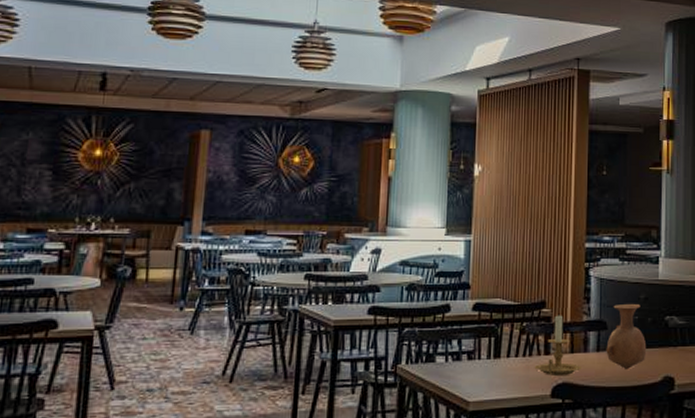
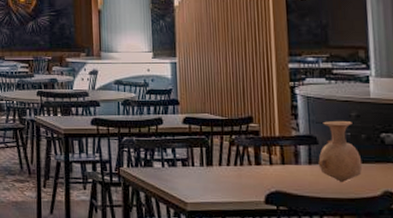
candle holder: present [534,314,582,376] -> none [246,128,294,184]

